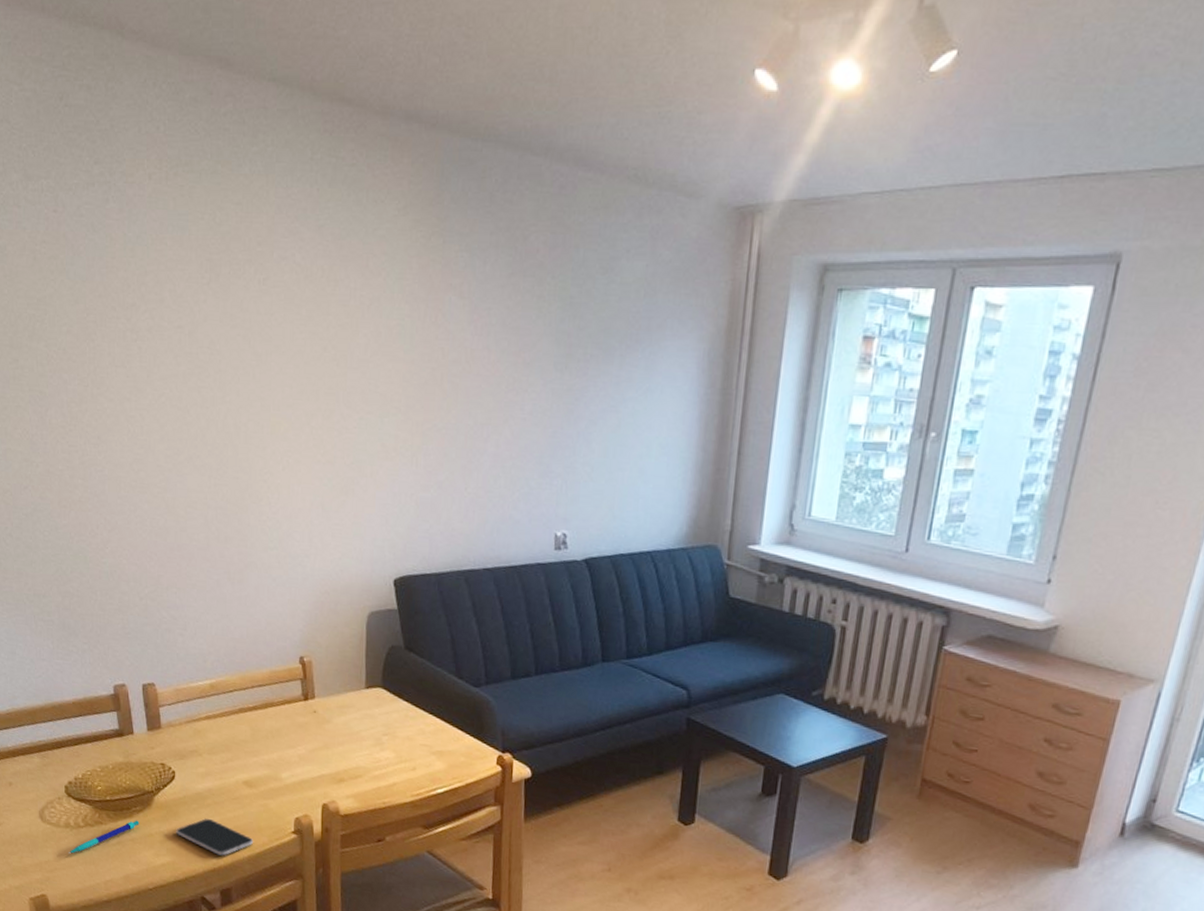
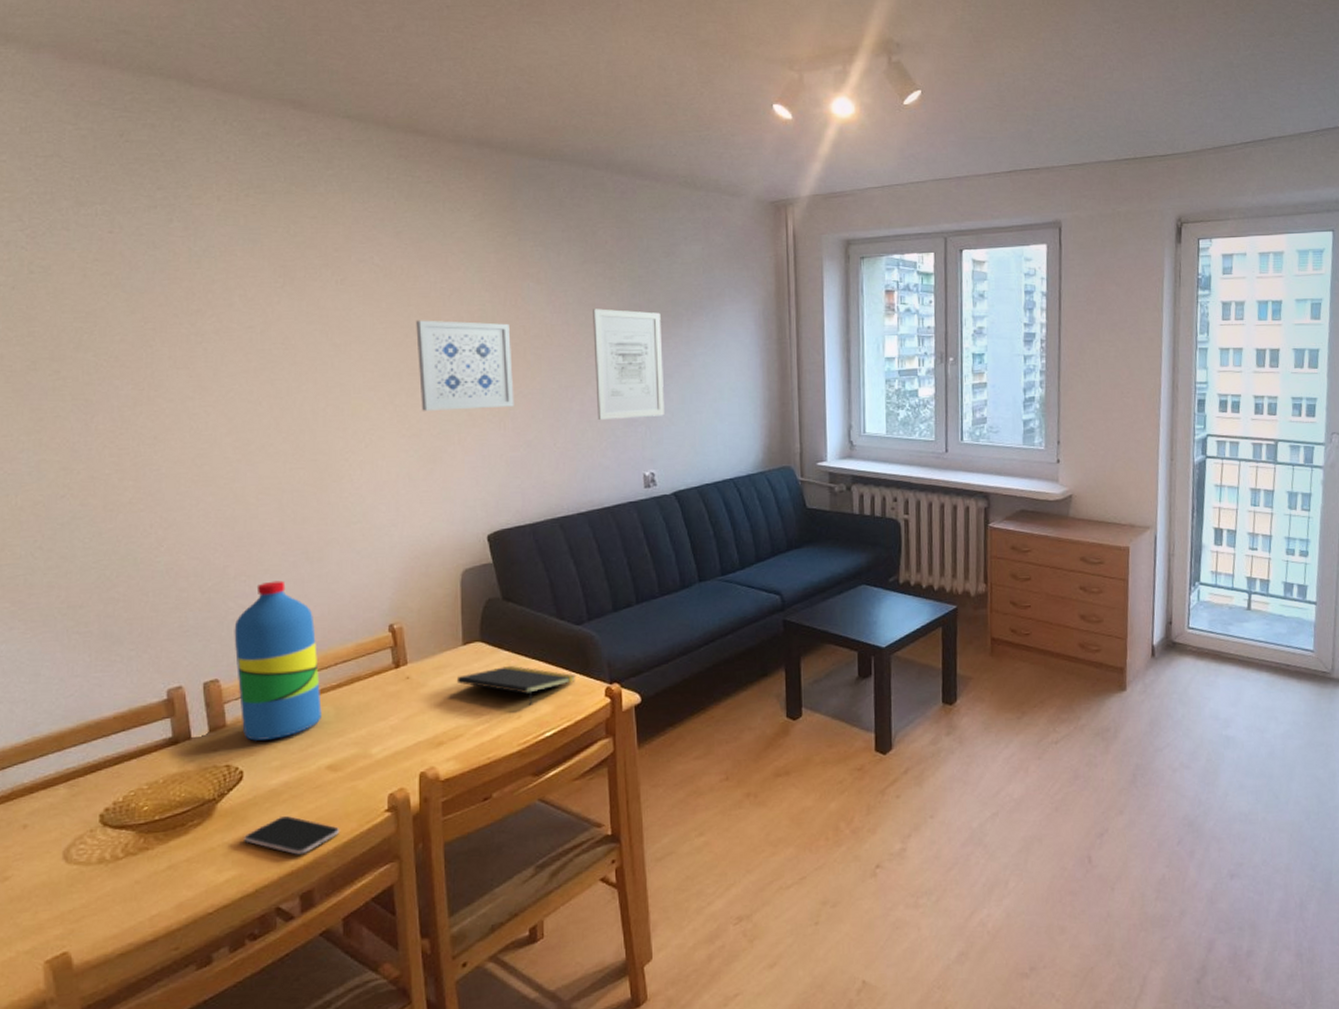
pen: present [69,820,140,854] -> none [102,836,197,894]
water bottle: none [167,596,240,748] -> present [234,580,322,741]
wall art: none [334,332,429,441] -> present [416,320,514,411]
notepad: none [358,716,471,760] -> present [456,665,577,706]
wall art: none [512,333,591,469] -> present [593,308,664,420]

